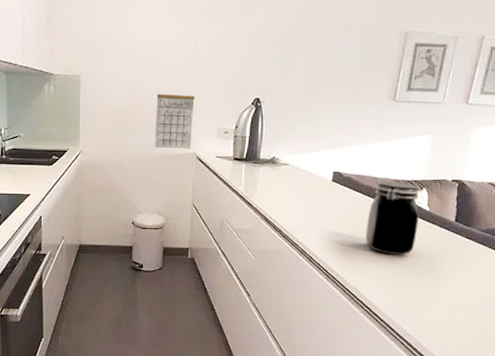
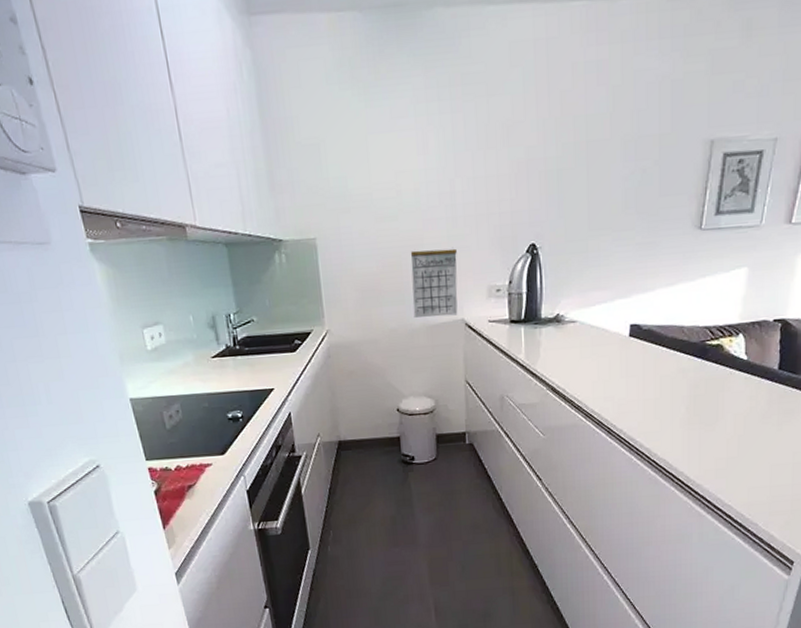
jar: present [365,181,420,256] -> none [672,328,736,417]

